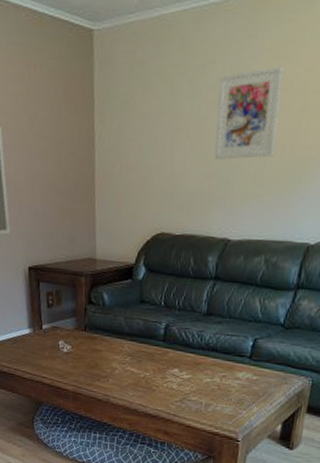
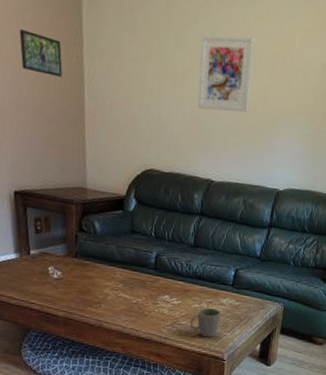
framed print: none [34,103,74,146] -> present [19,29,63,77]
mug: none [200,382,237,416] -> present [189,308,222,338]

